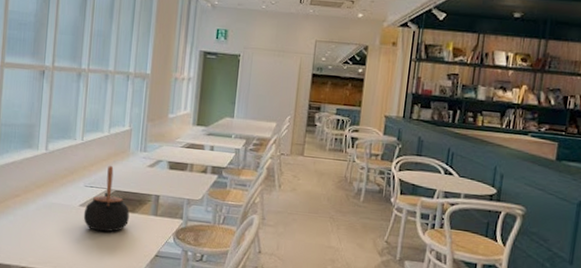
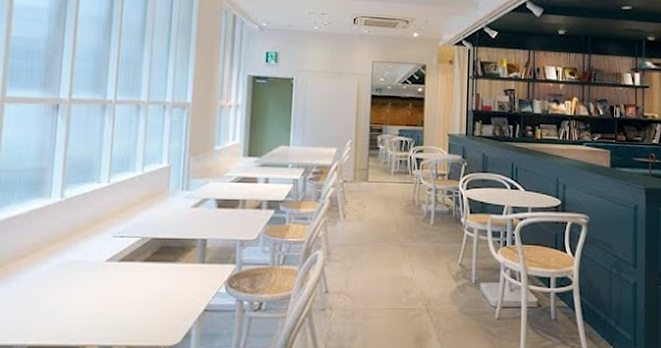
teapot: present [83,165,130,232] -> none [111,209,171,289]

